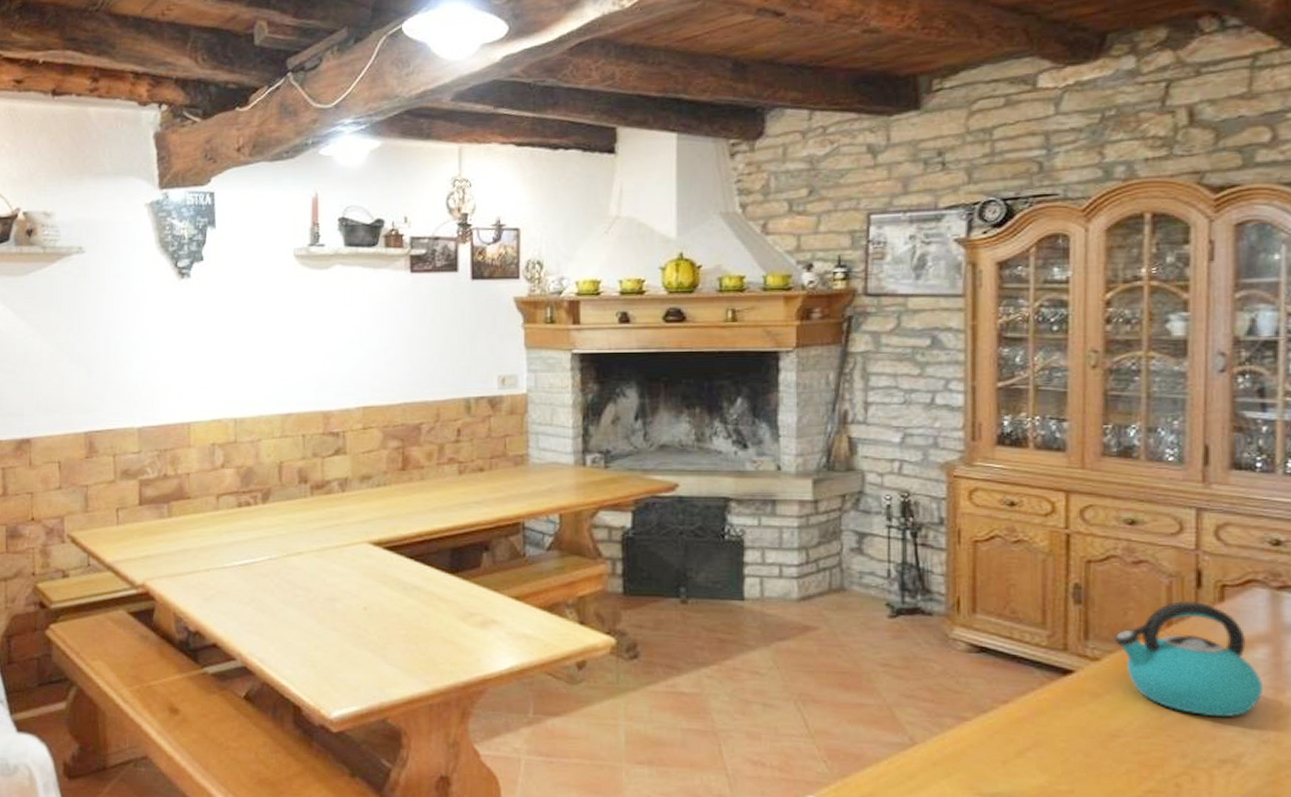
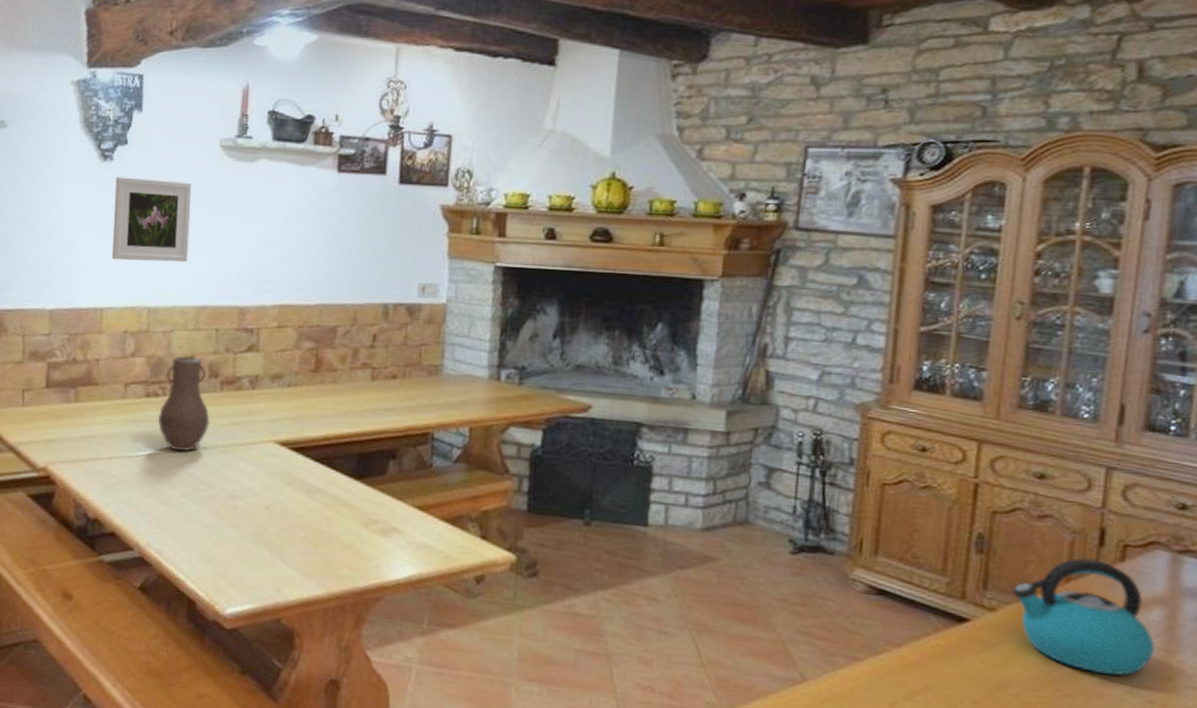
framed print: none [194,292,270,374] -> present [112,177,192,262]
vase: none [251,464,304,559] -> present [158,356,211,452]

